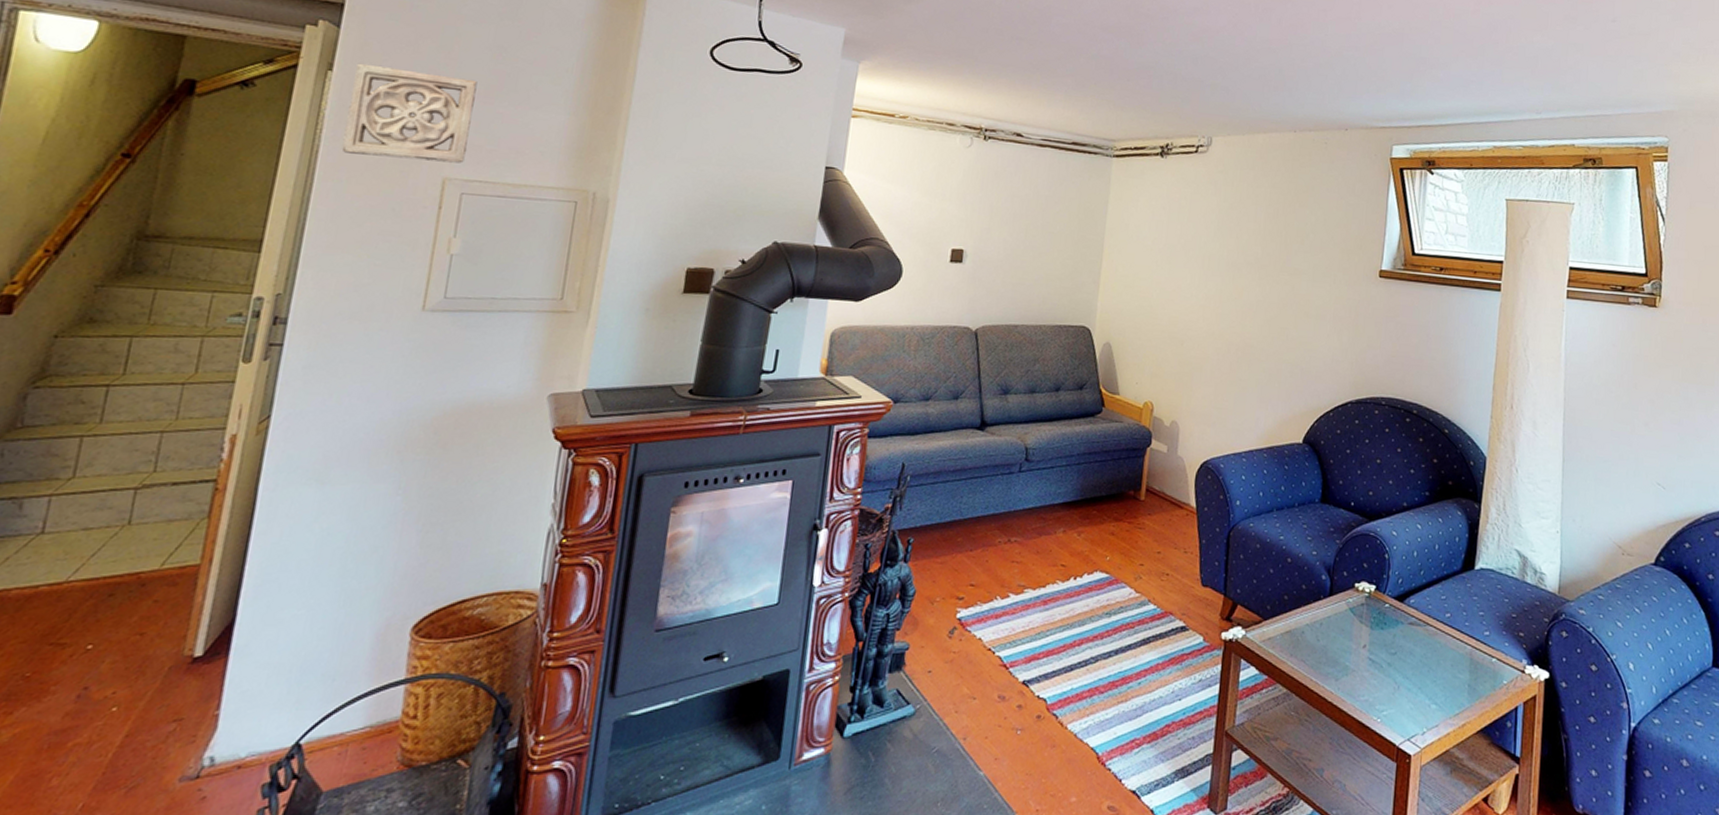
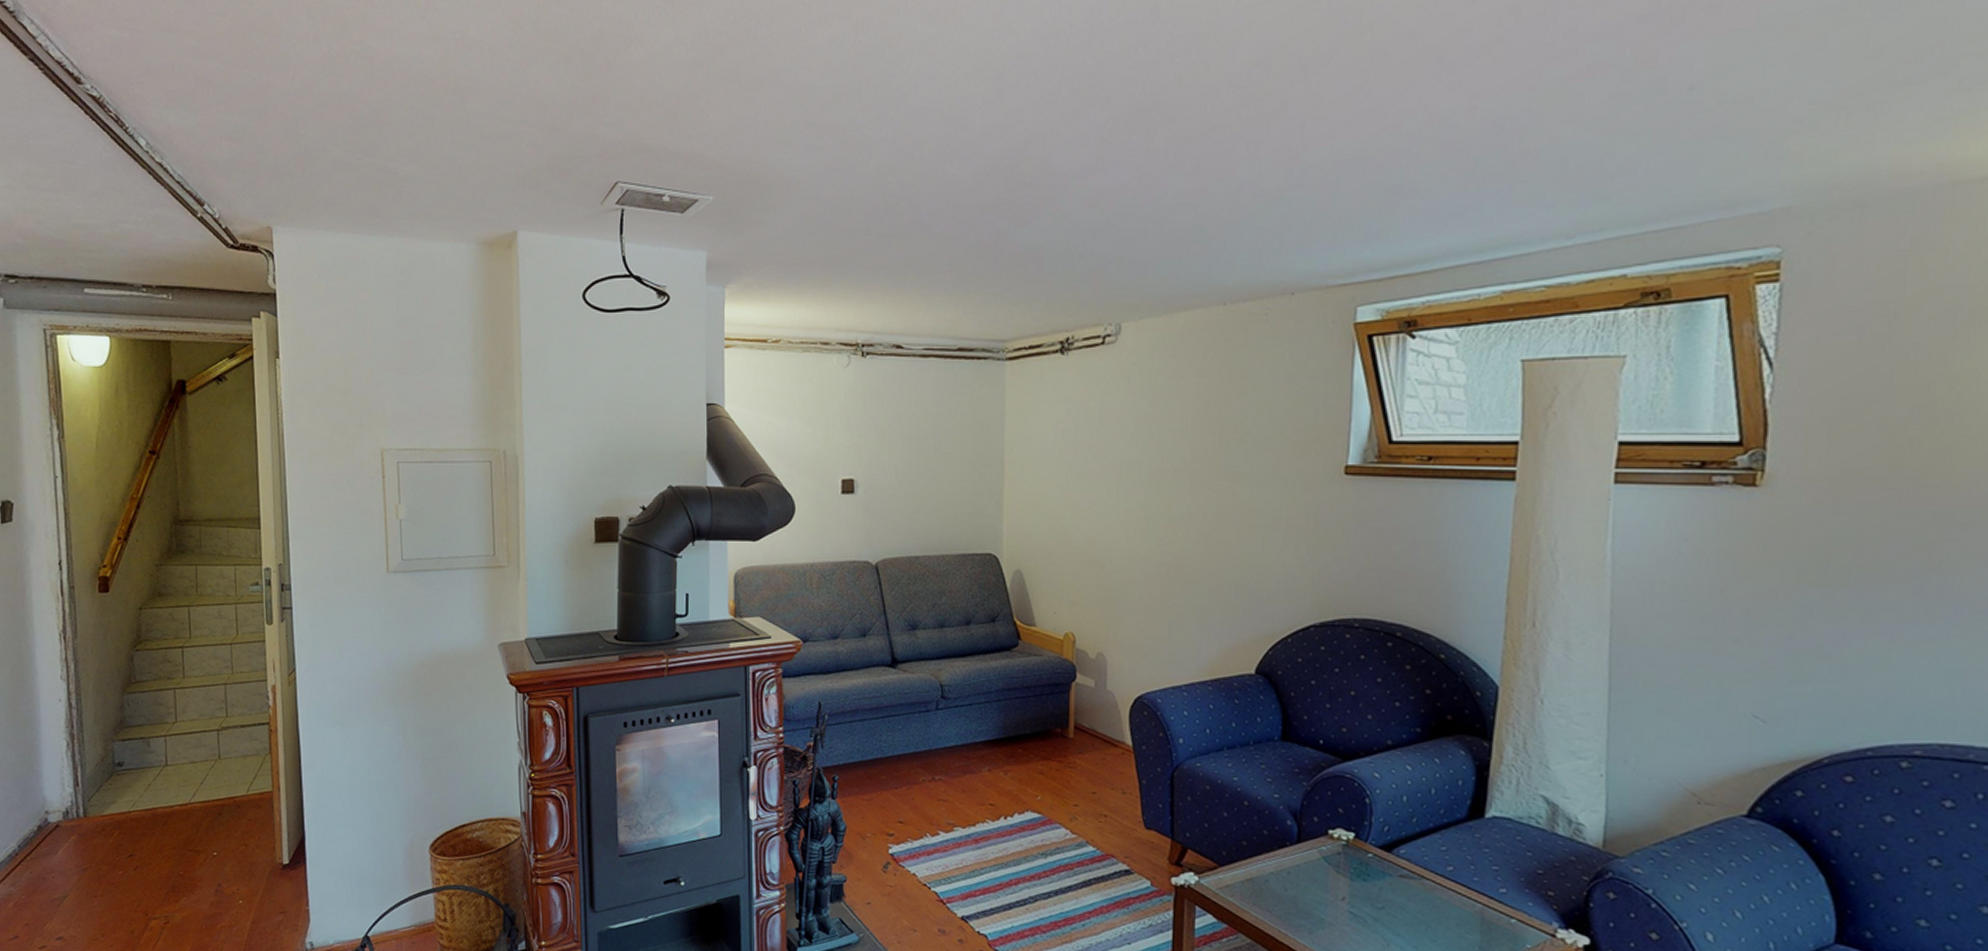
wall ornament: present [341,63,478,164] -> none [296,348,394,434]

